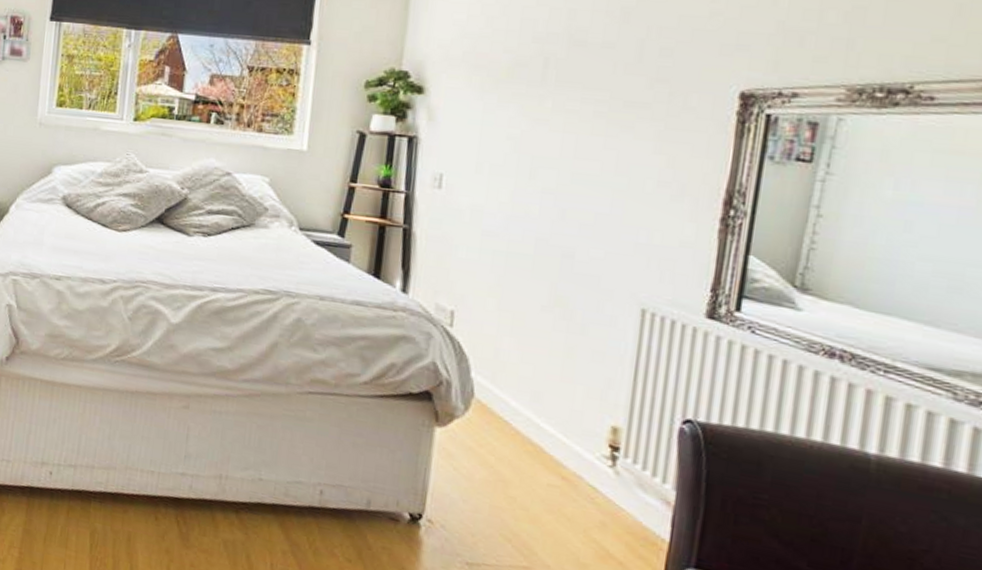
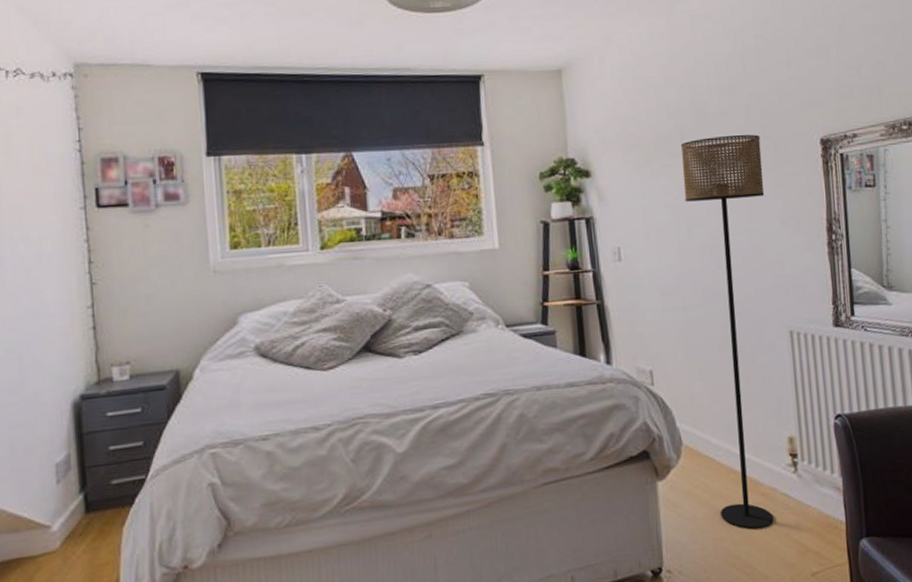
floor lamp: none [505,70,652,515] -> present [680,134,774,530]

